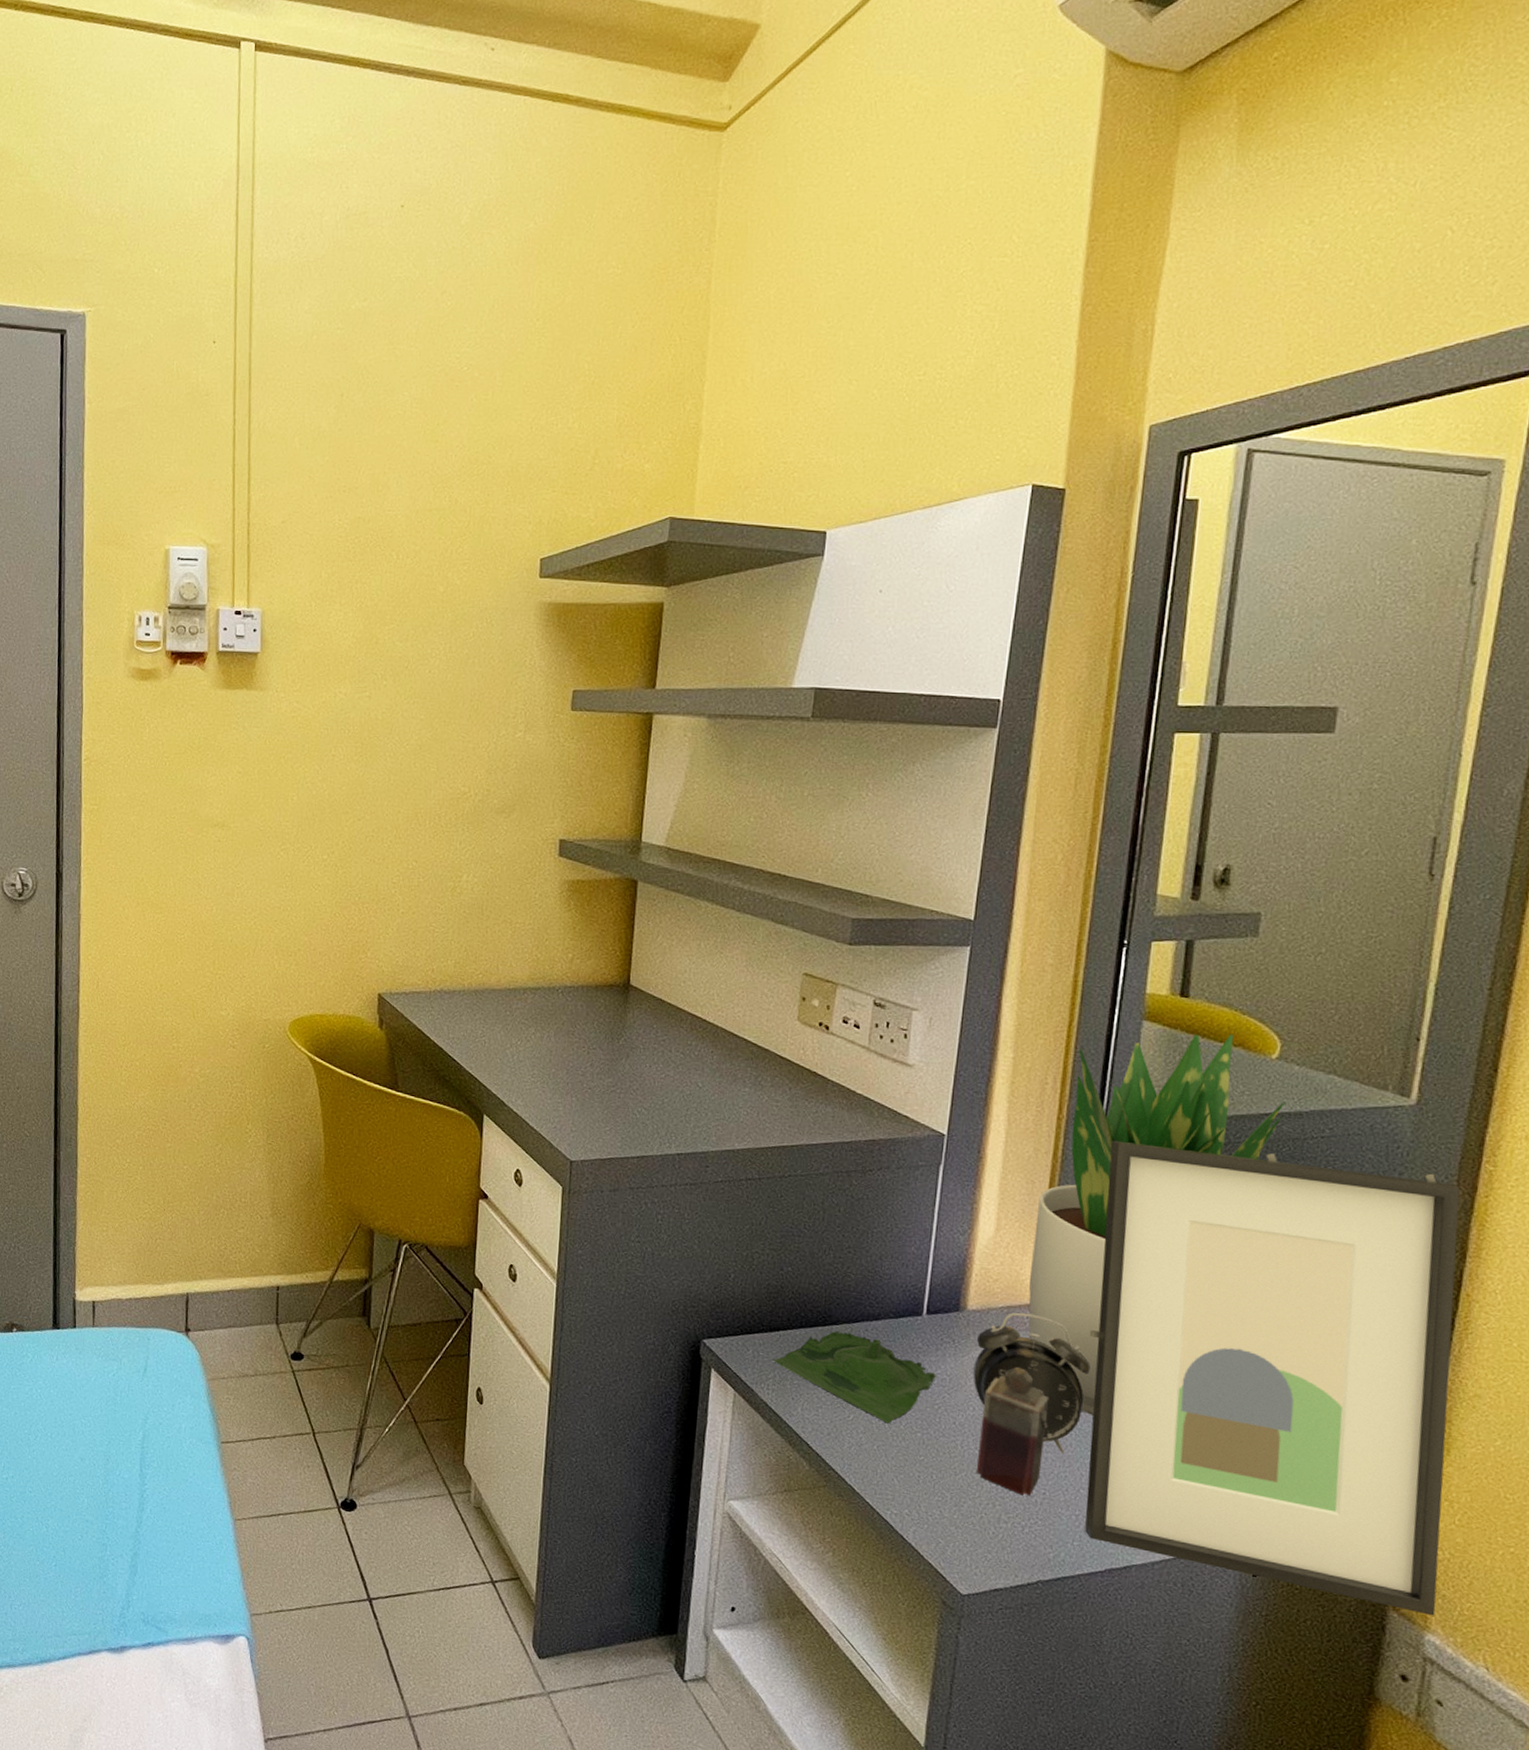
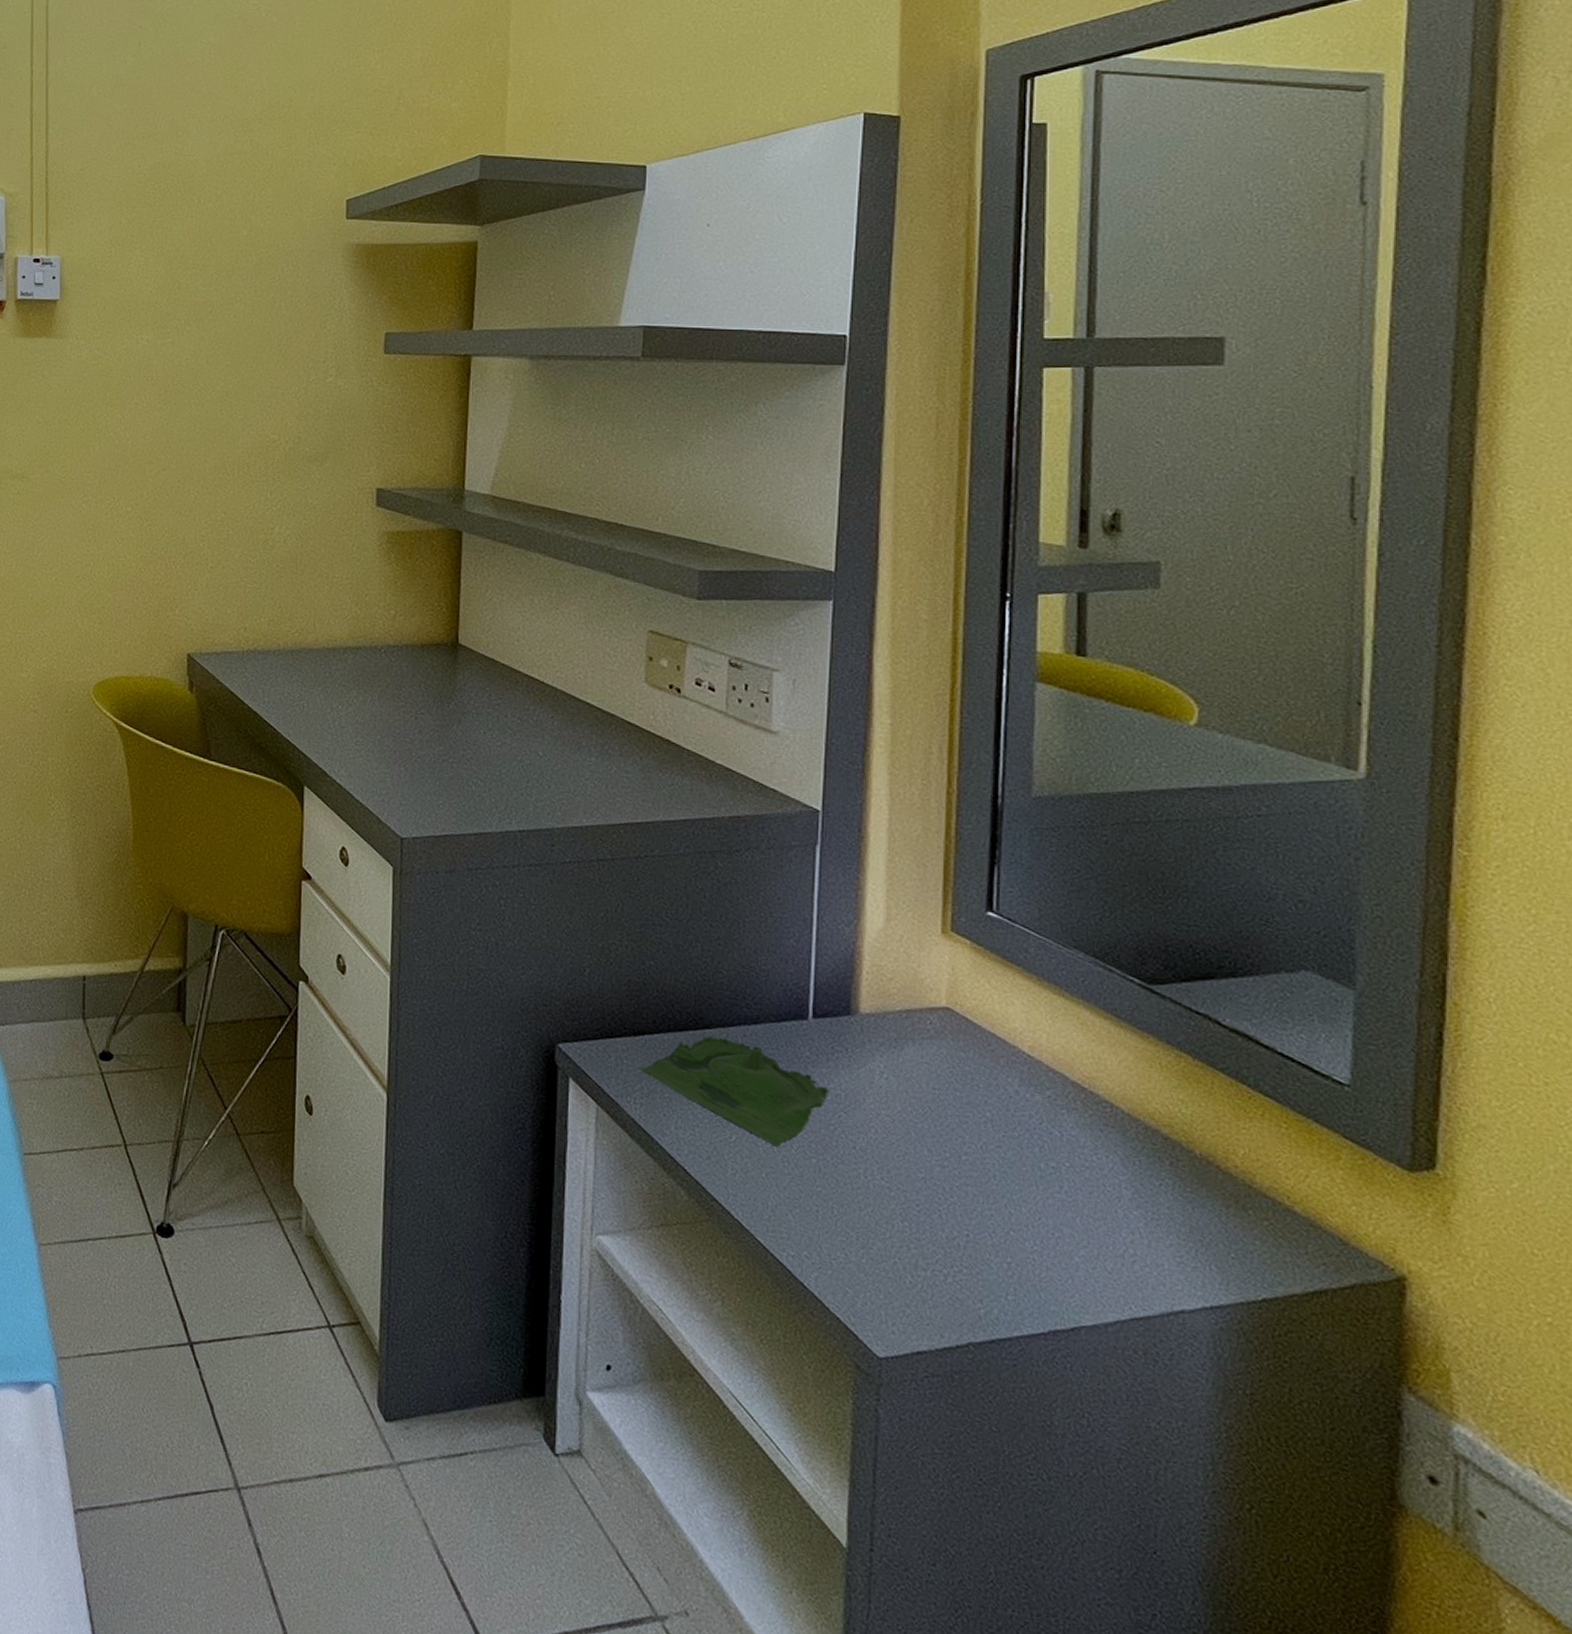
alarm clock: present [973,1312,1091,1453] -> none [872,1017,1010,1187]
perfume bottle: present [976,1366,1050,1496] -> none [884,1081,964,1237]
planter: present [1028,1035,1285,1416] -> none [929,698,1210,1142]
picture frame: present [1085,1140,1460,1616] -> none [1005,818,1462,1402]

